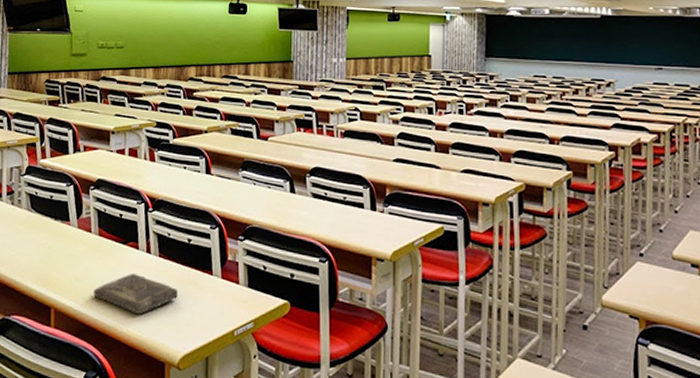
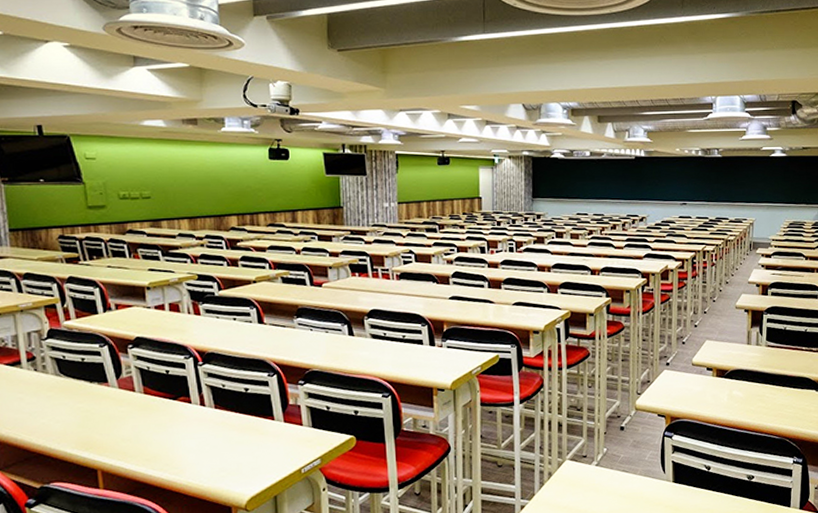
book: present [93,274,179,315] -> none [145,427,240,466]

